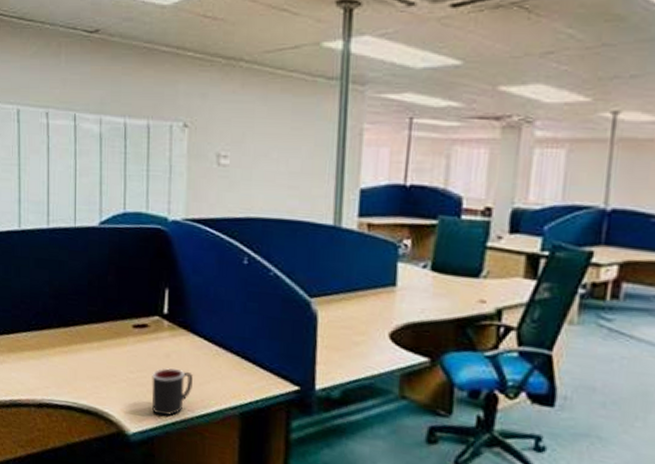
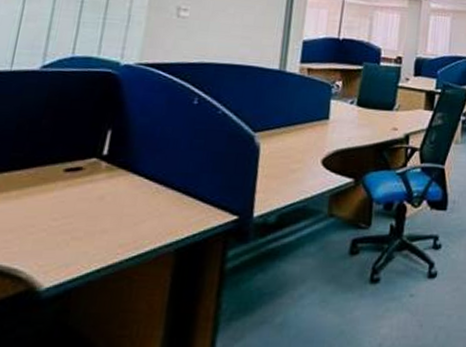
mug: present [151,367,193,416] -> none [74,211,128,263]

